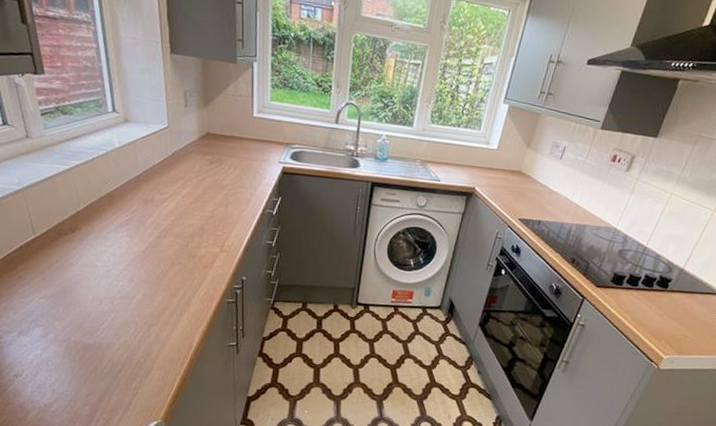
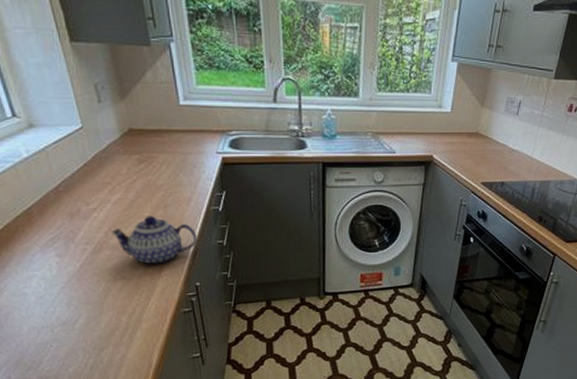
teapot: none [177,211,251,256] -> present [111,216,198,265]

